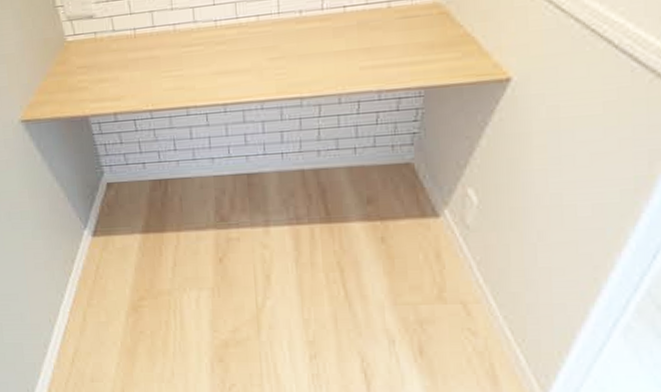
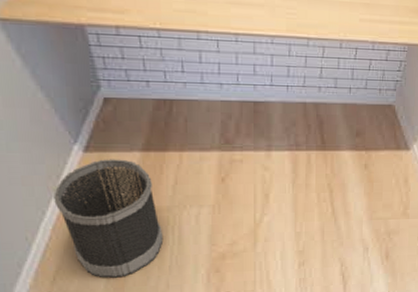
wastebasket: none [70,242,166,362] -> present [54,159,164,278]

